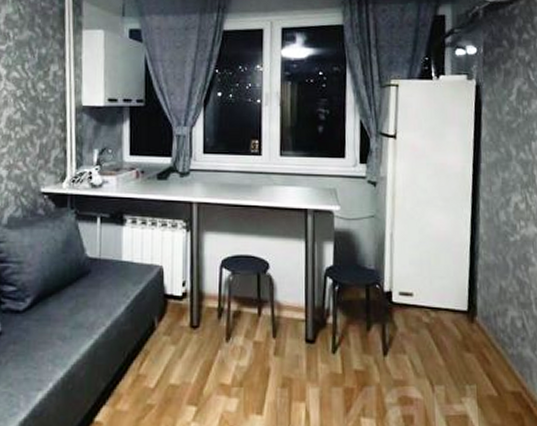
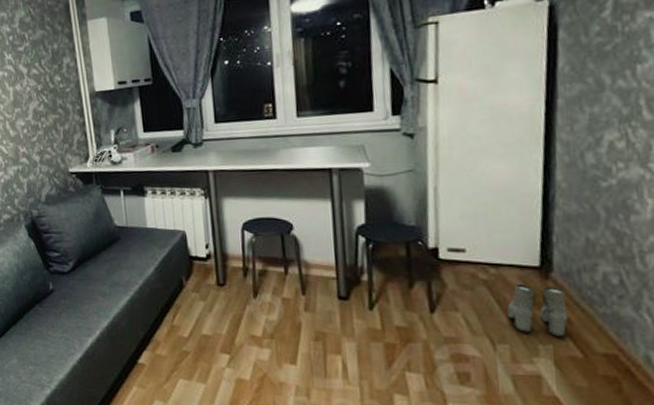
boots: none [443,327,487,378] -> present [507,283,568,338]

